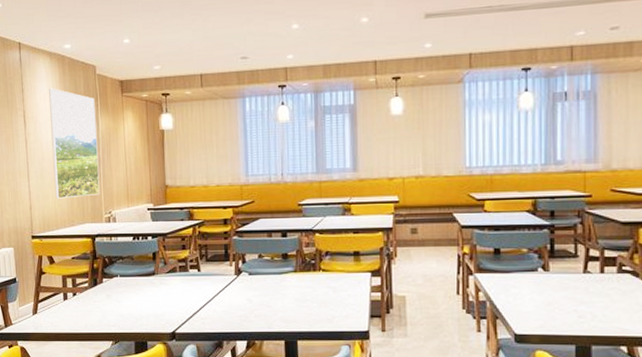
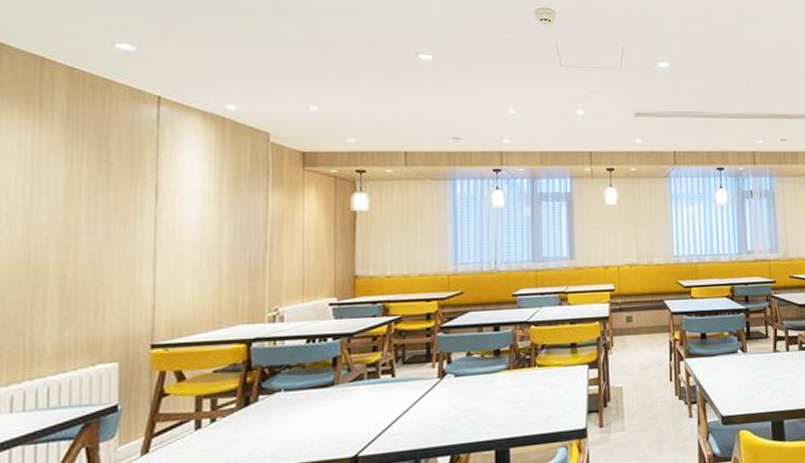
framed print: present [49,88,100,199] -> none [195,155,265,294]

